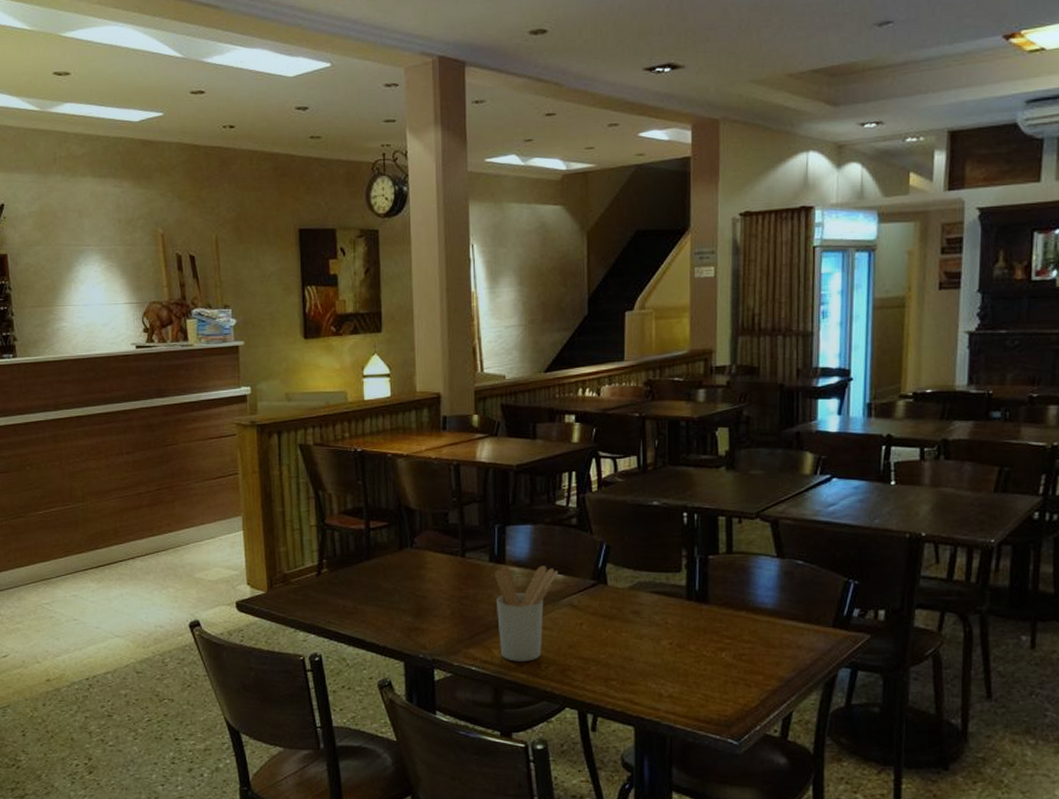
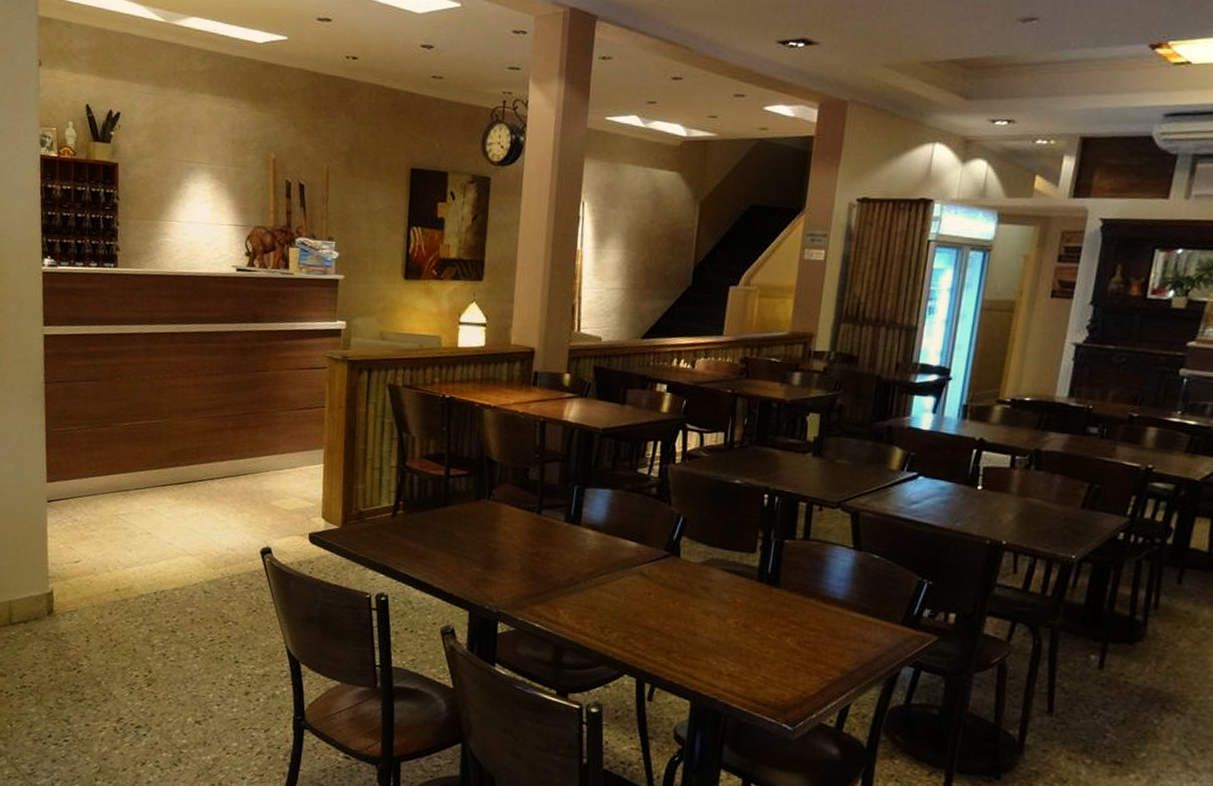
utensil holder: present [495,566,559,662] -> none [565,527,633,625]

